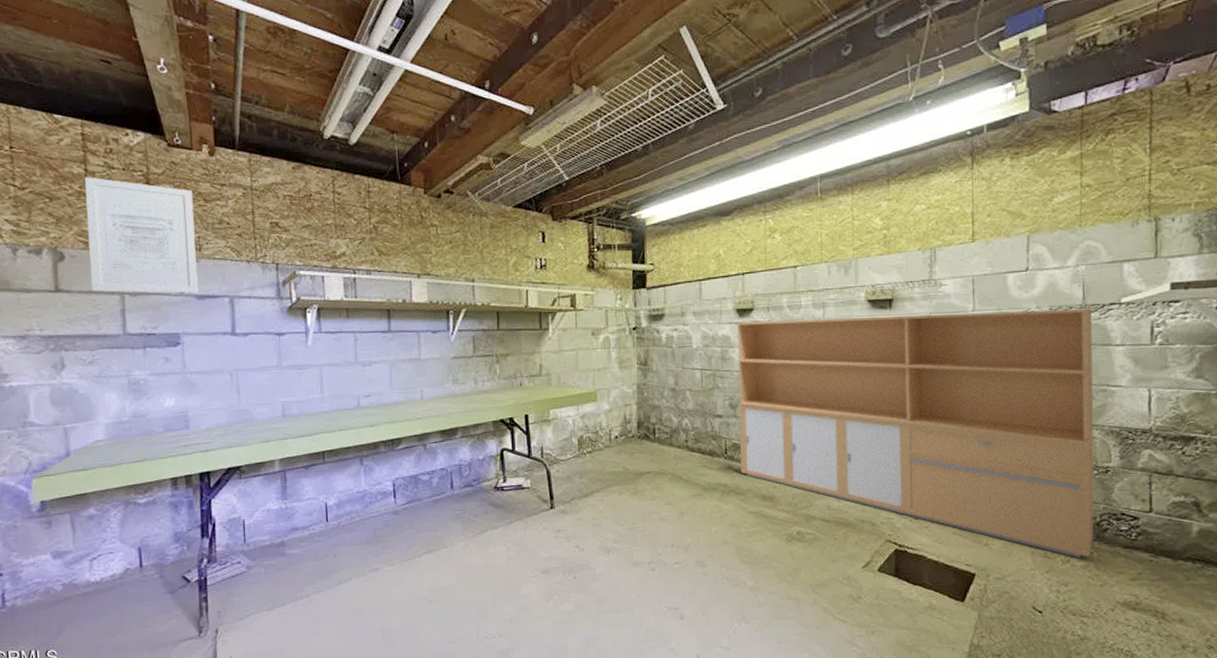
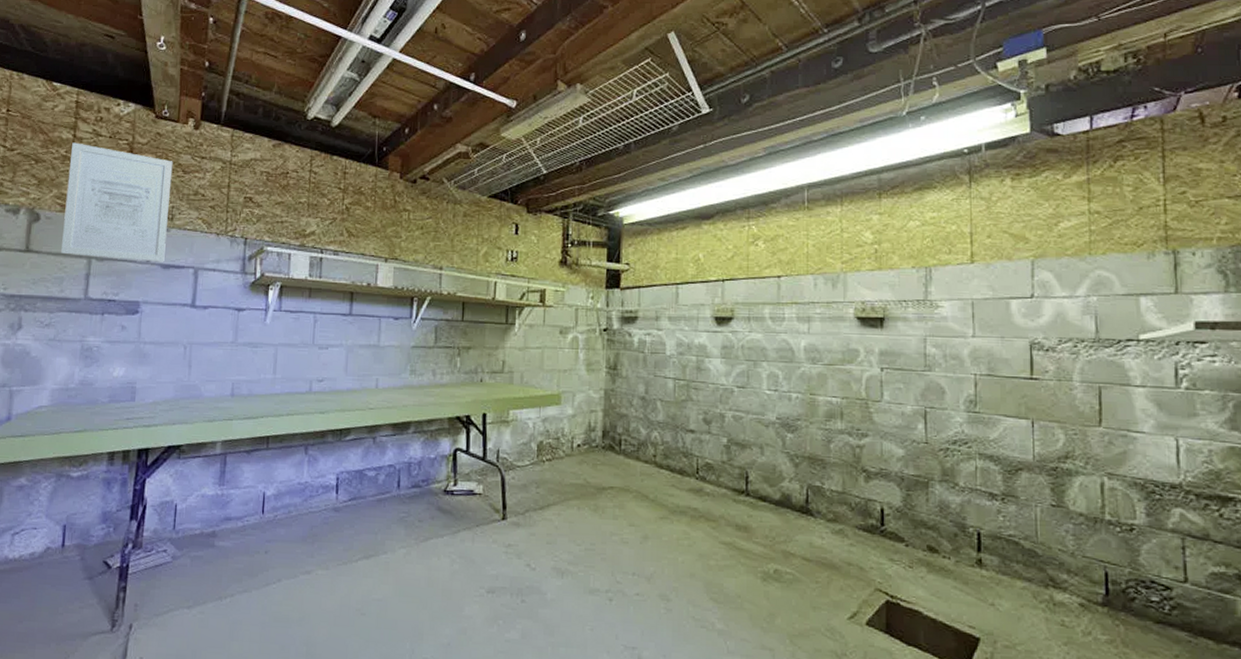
storage cabinet: present [736,308,1094,558] -> none [713,331,1119,631]

